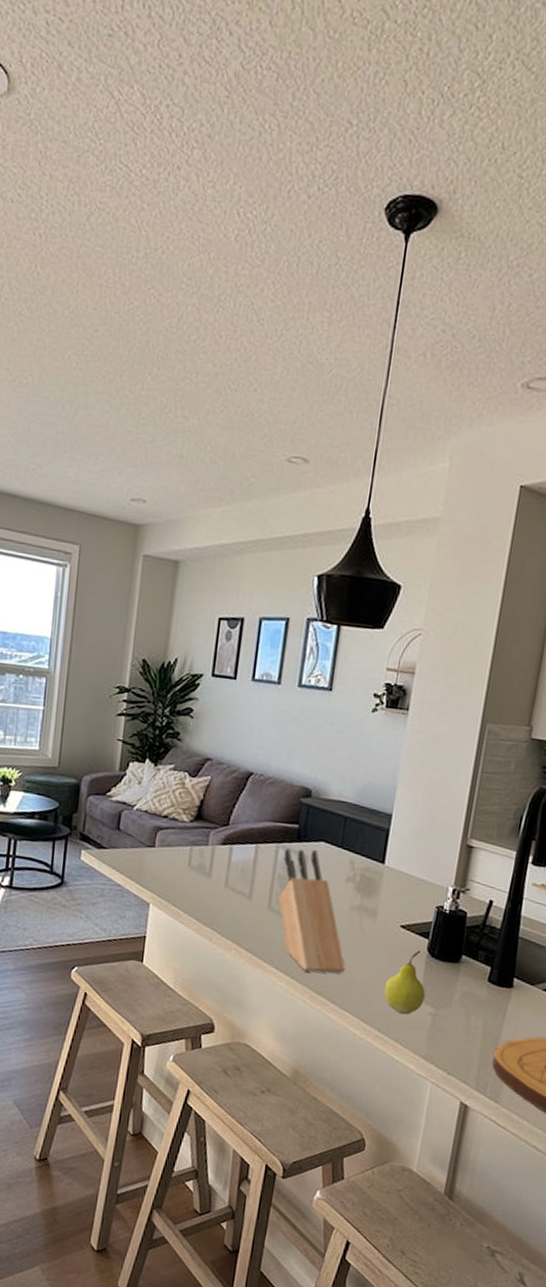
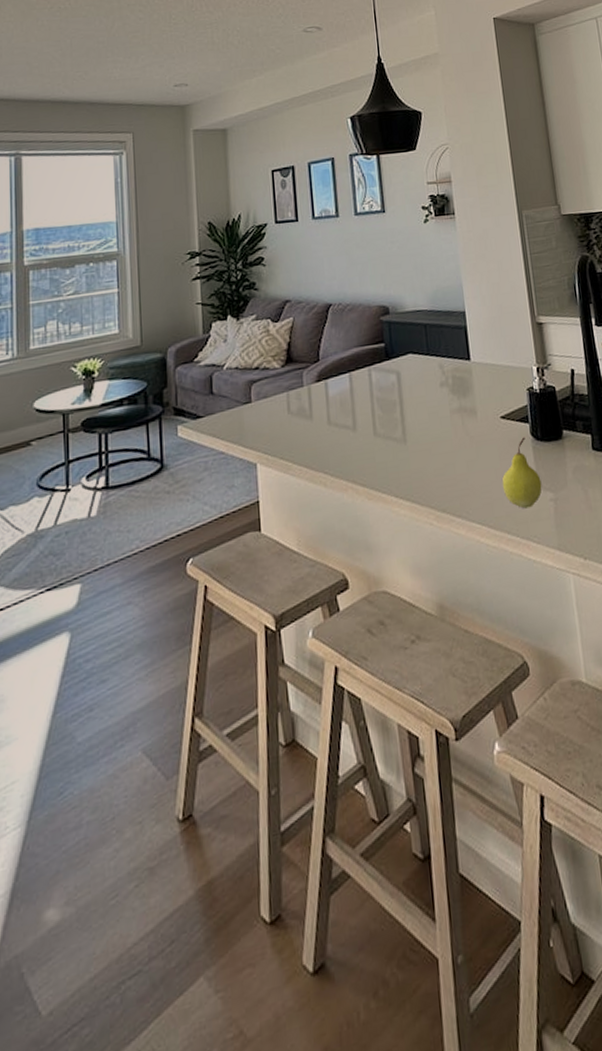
knife block: present [278,848,345,973] -> none [377,363,461,491]

